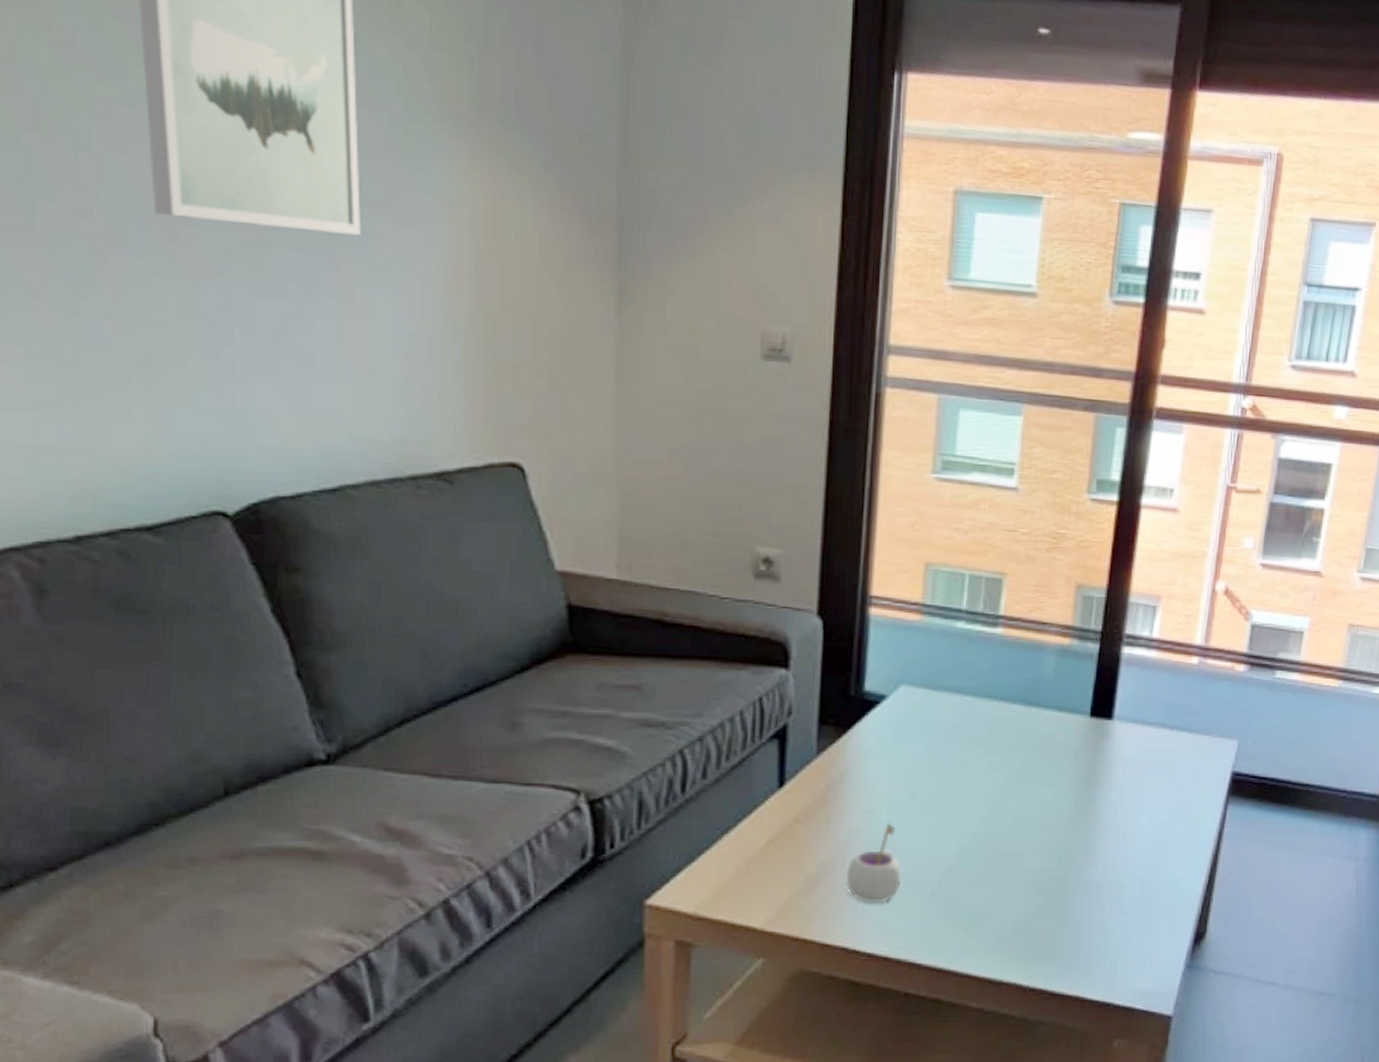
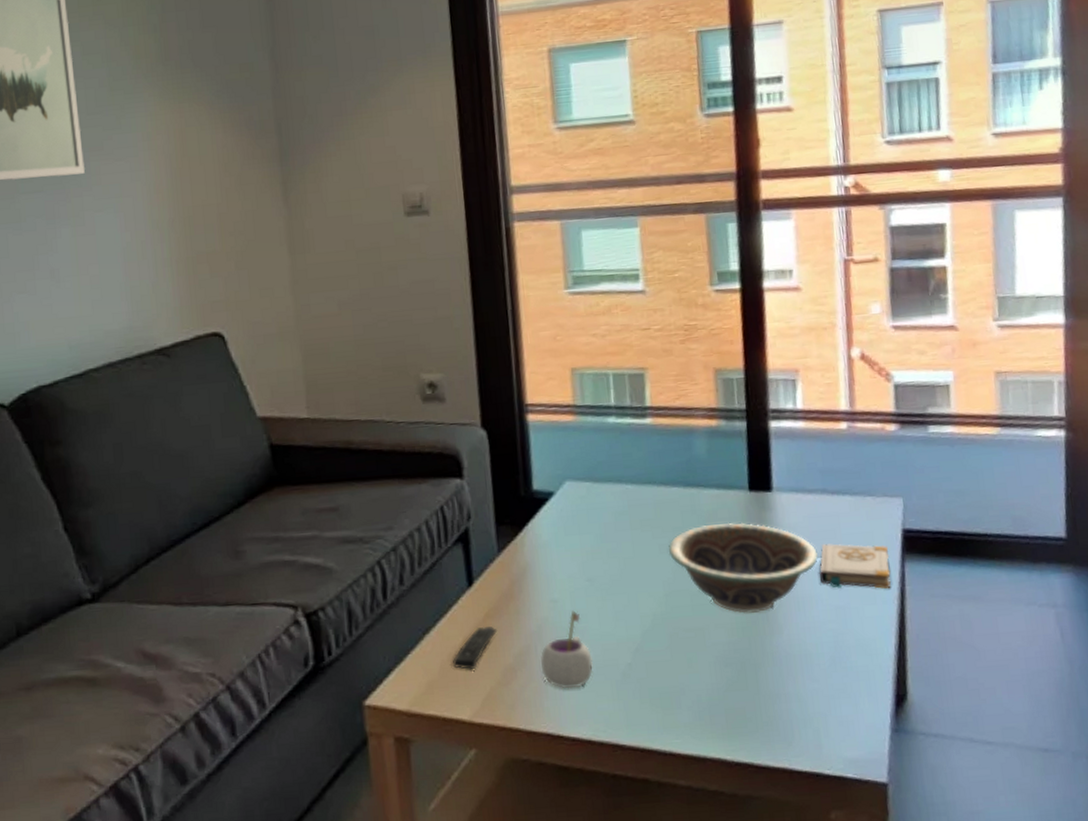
remote control: none [751,831,805,875] -> present [453,625,498,669]
decorative bowl: none [997,747,1147,841] -> present [667,522,818,613]
book: none [1144,778,1215,830] -> present [818,543,892,589]

